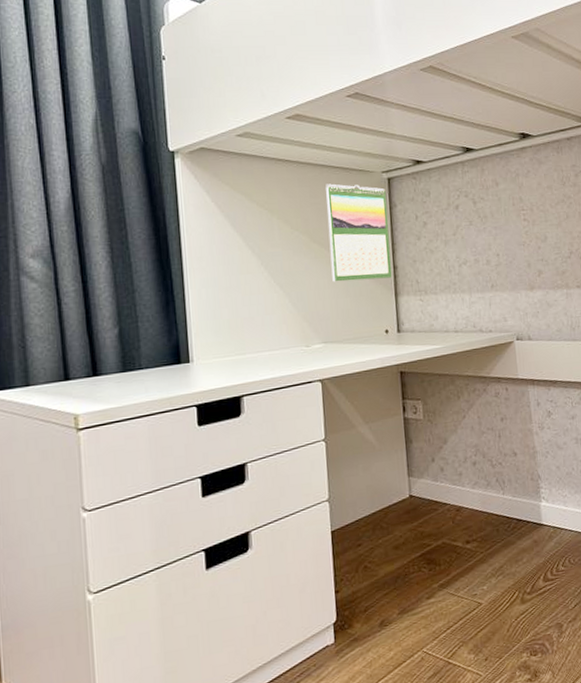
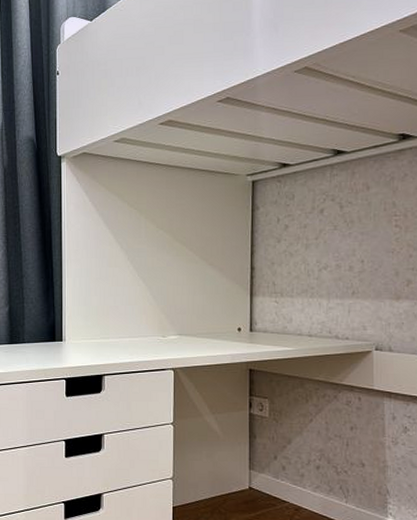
calendar: present [326,184,392,282] -> none [190,186,250,279]

